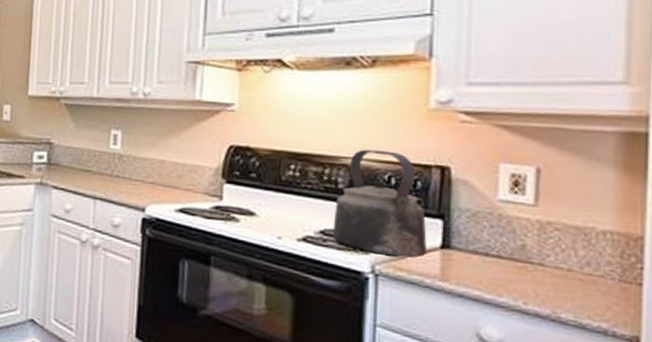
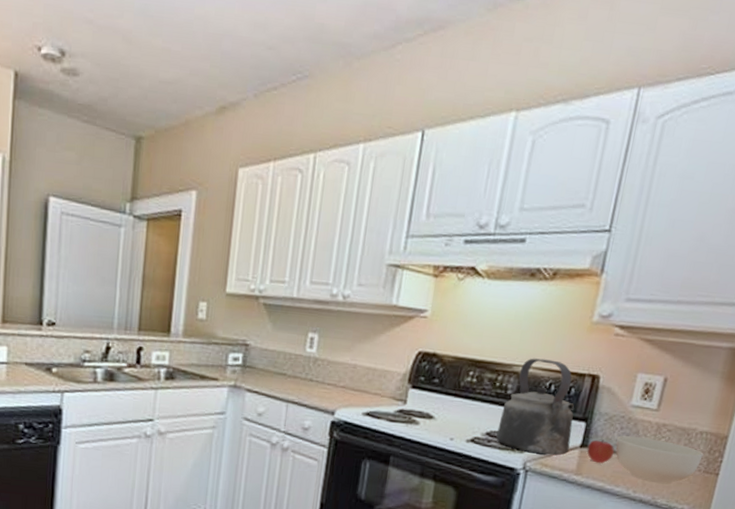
fruit: none [450,239,488,268] -> present [586,439,615,464]
bowl: none [487,235,613,296] -> present [616,435,704,485]

